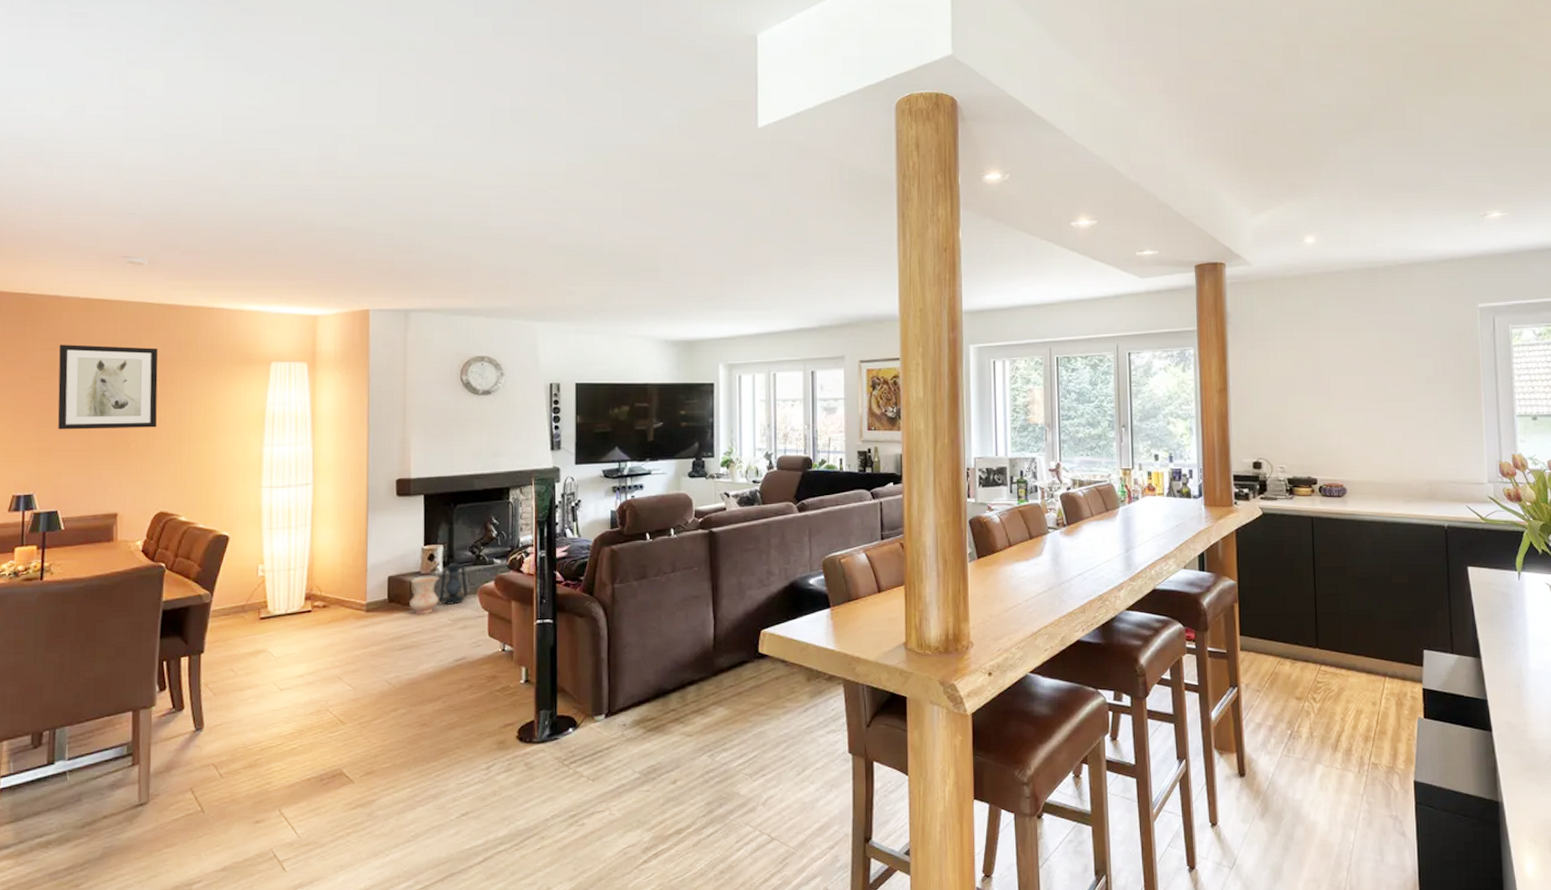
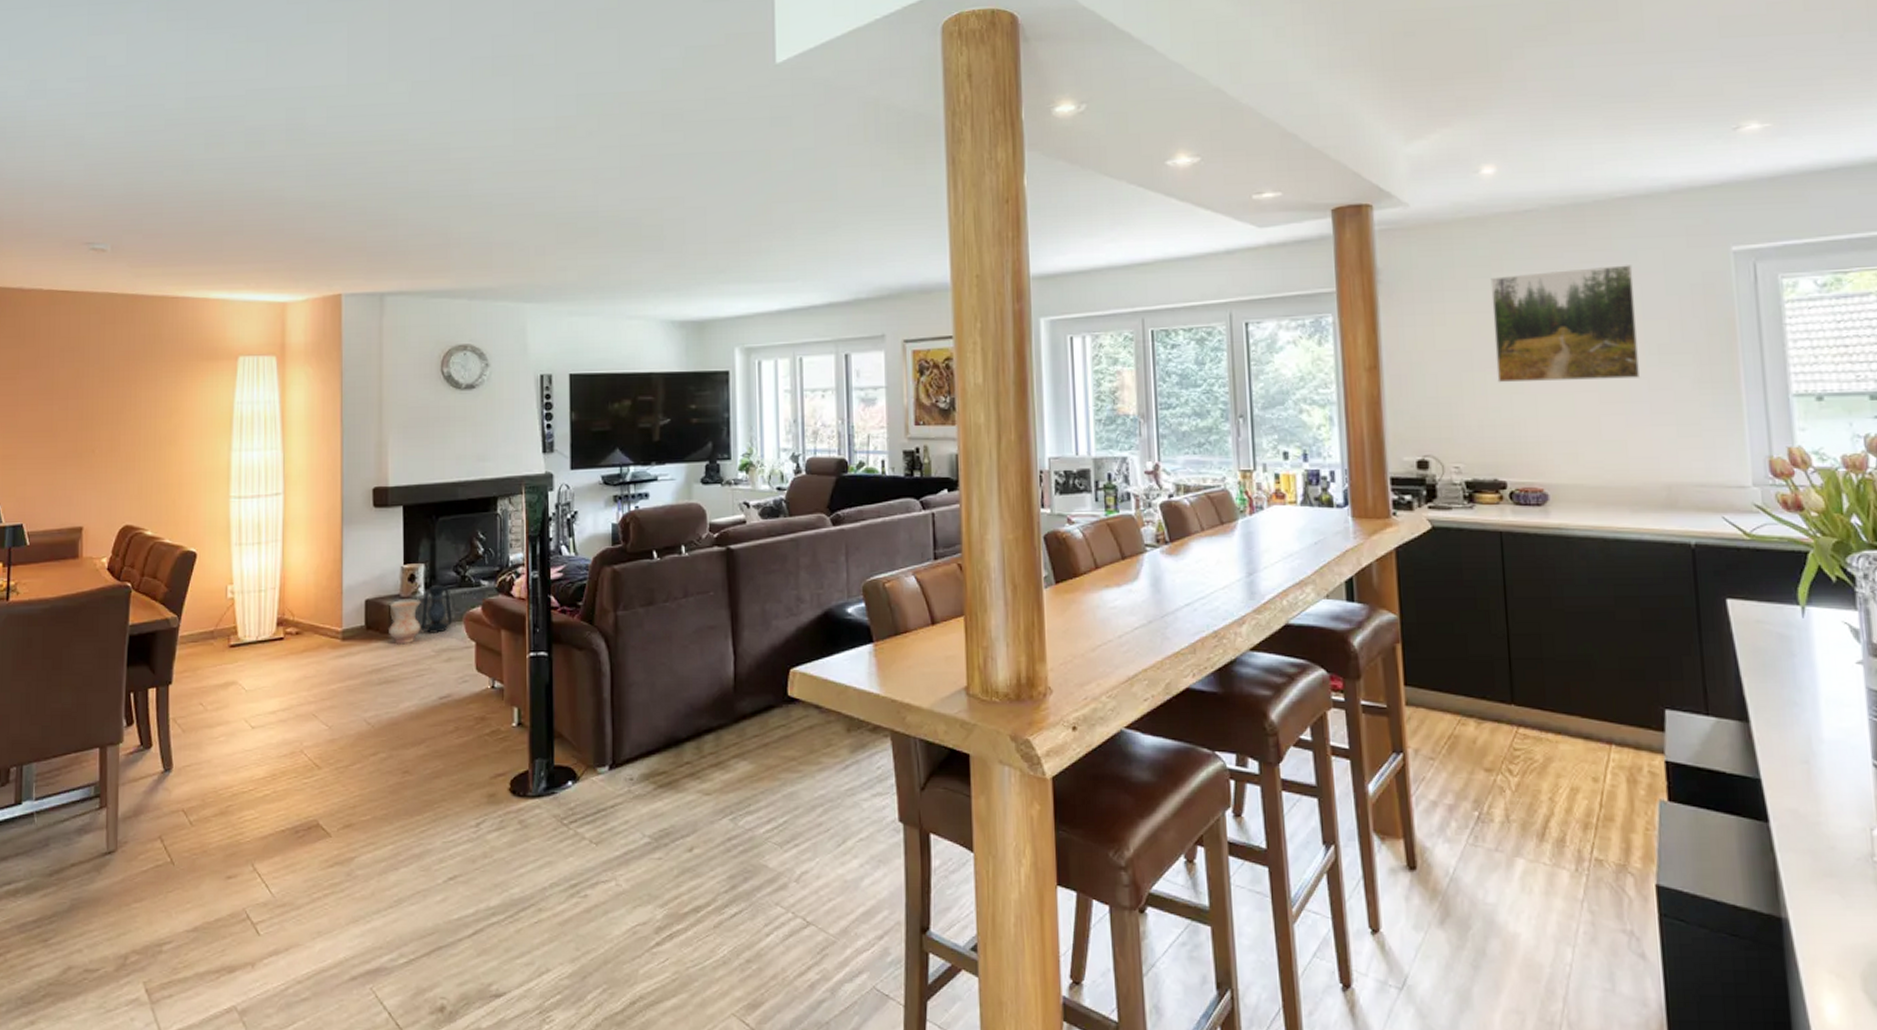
wall art: present [57,344,158,430] -> none [22,341,122,436]
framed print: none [1309,316,1413,403] -> present [1490,265,1639,383]

